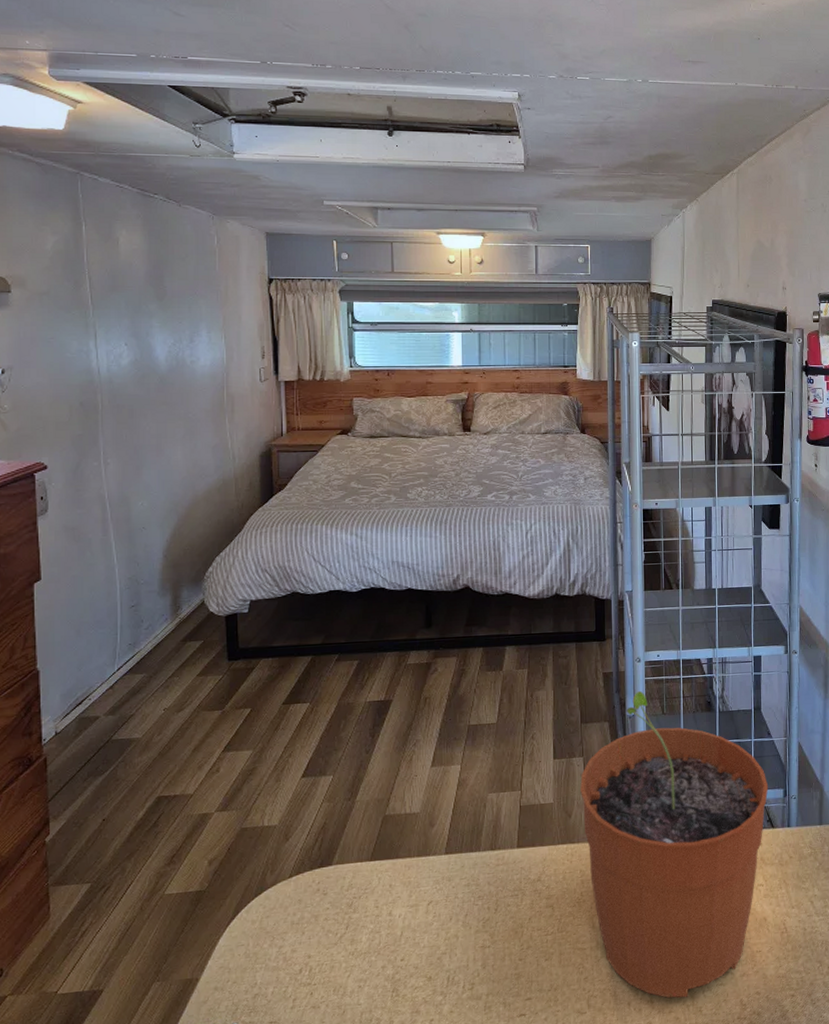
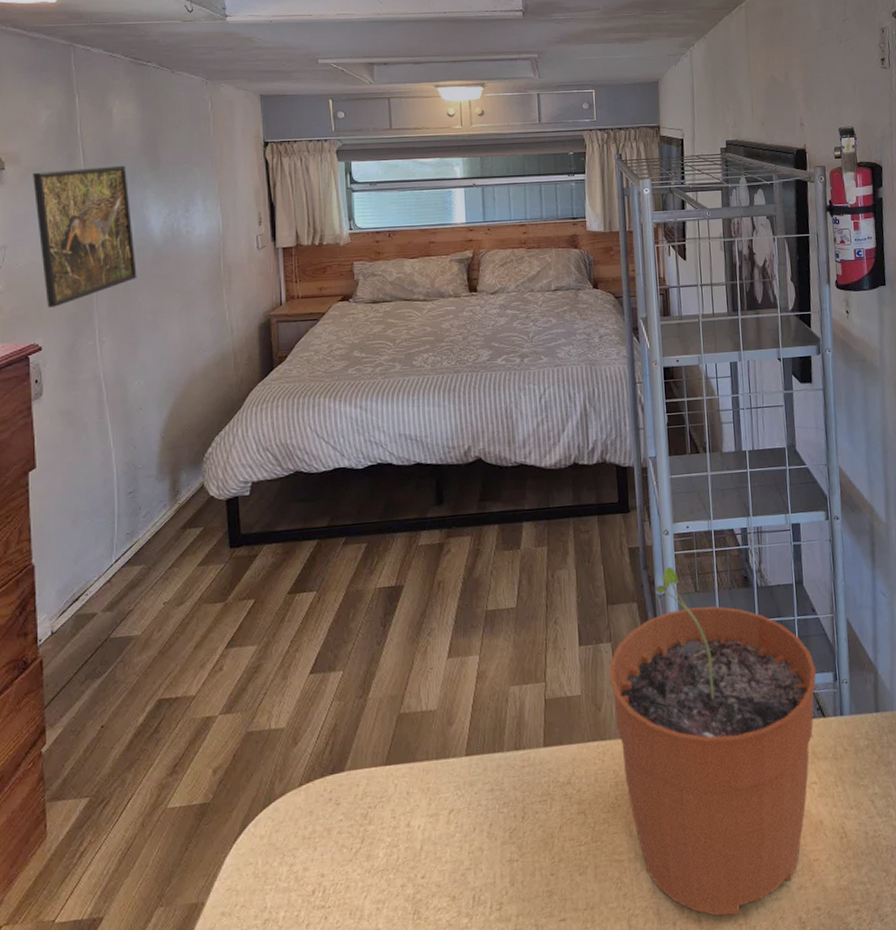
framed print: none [39,294,142,428] -> present [33,165,137,308]

